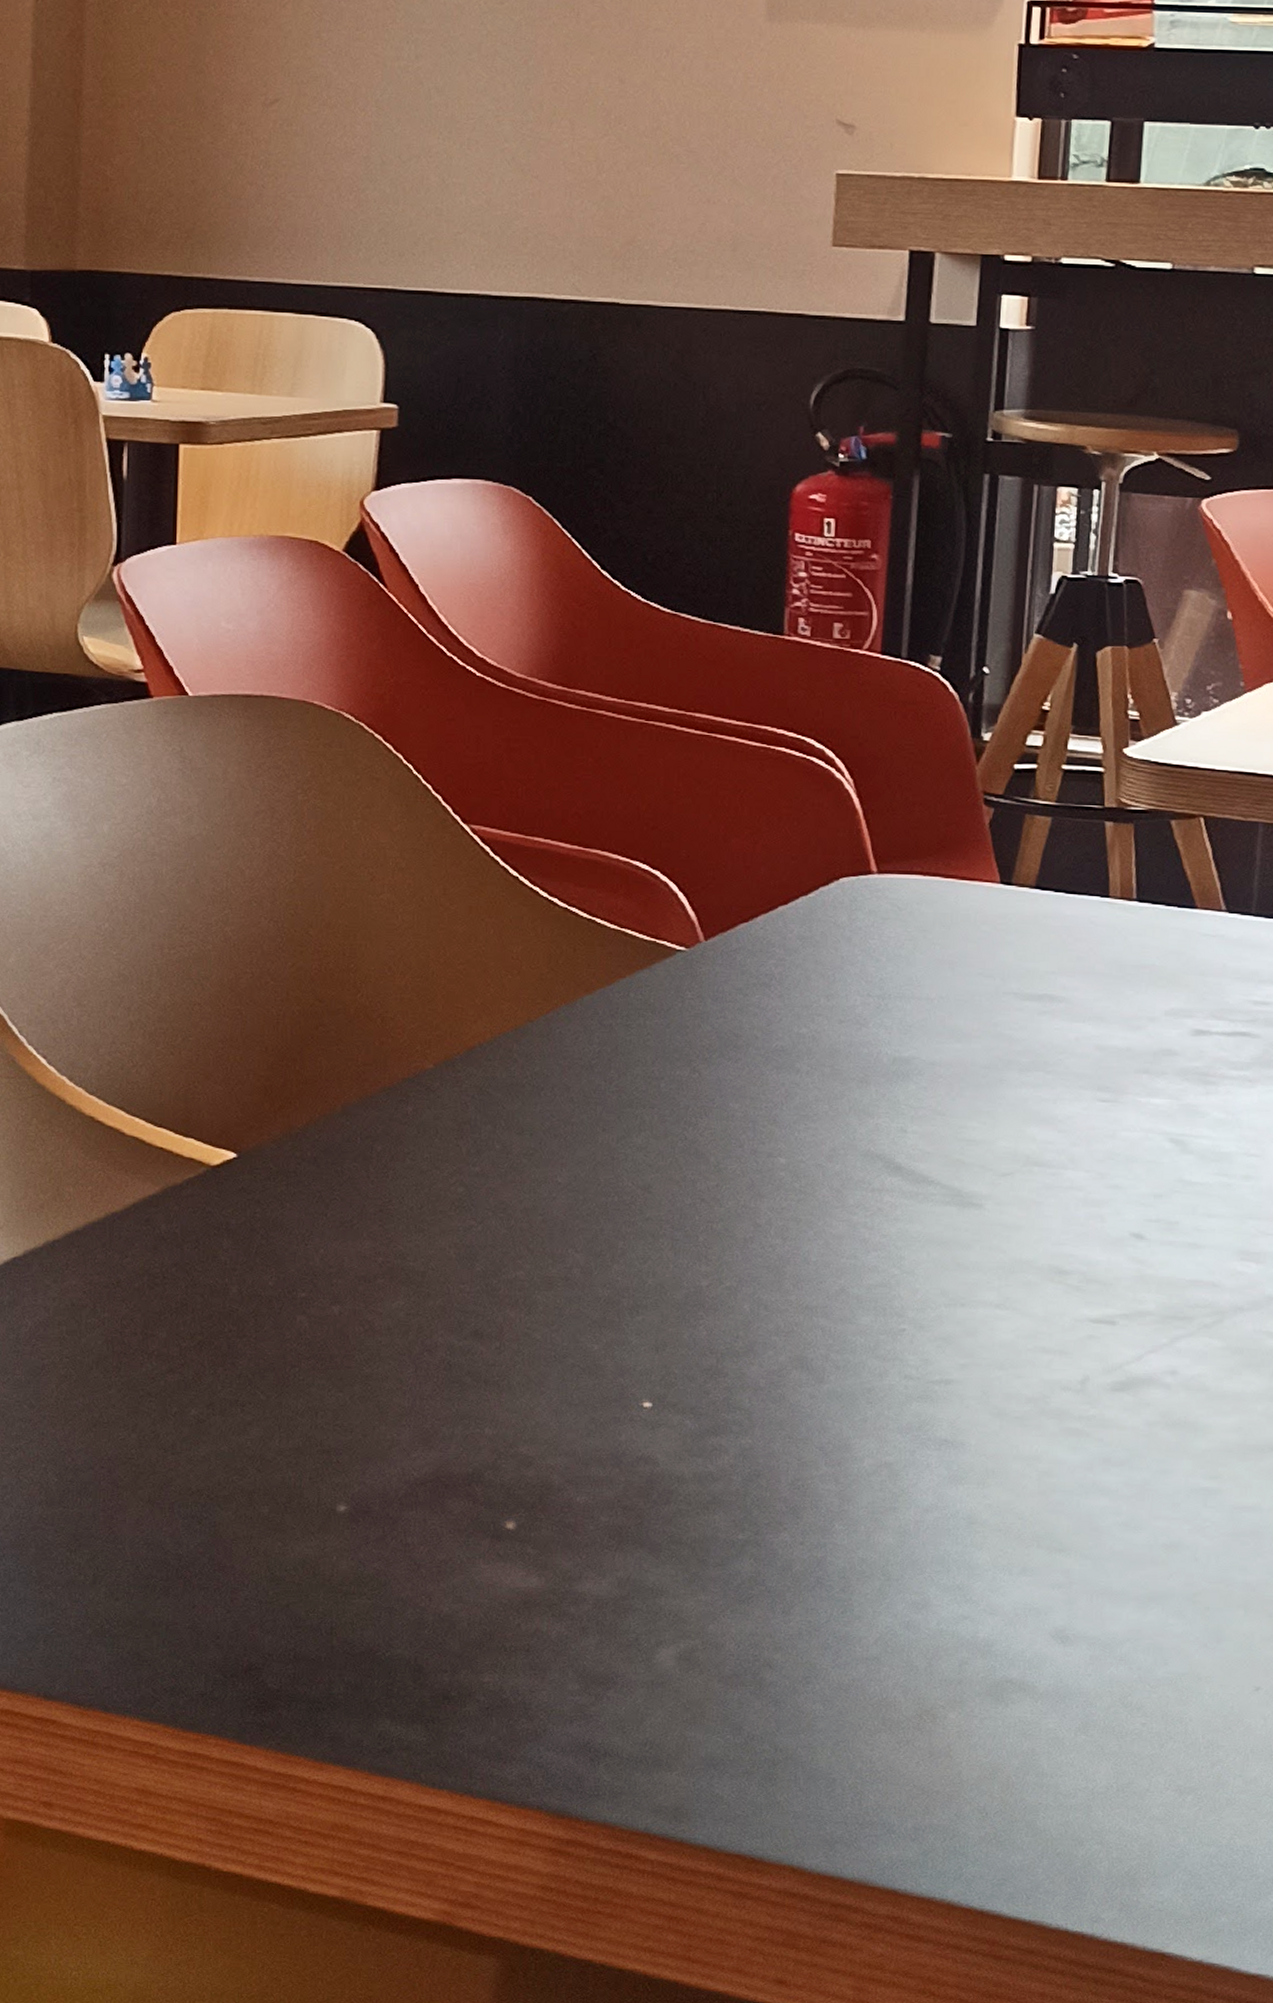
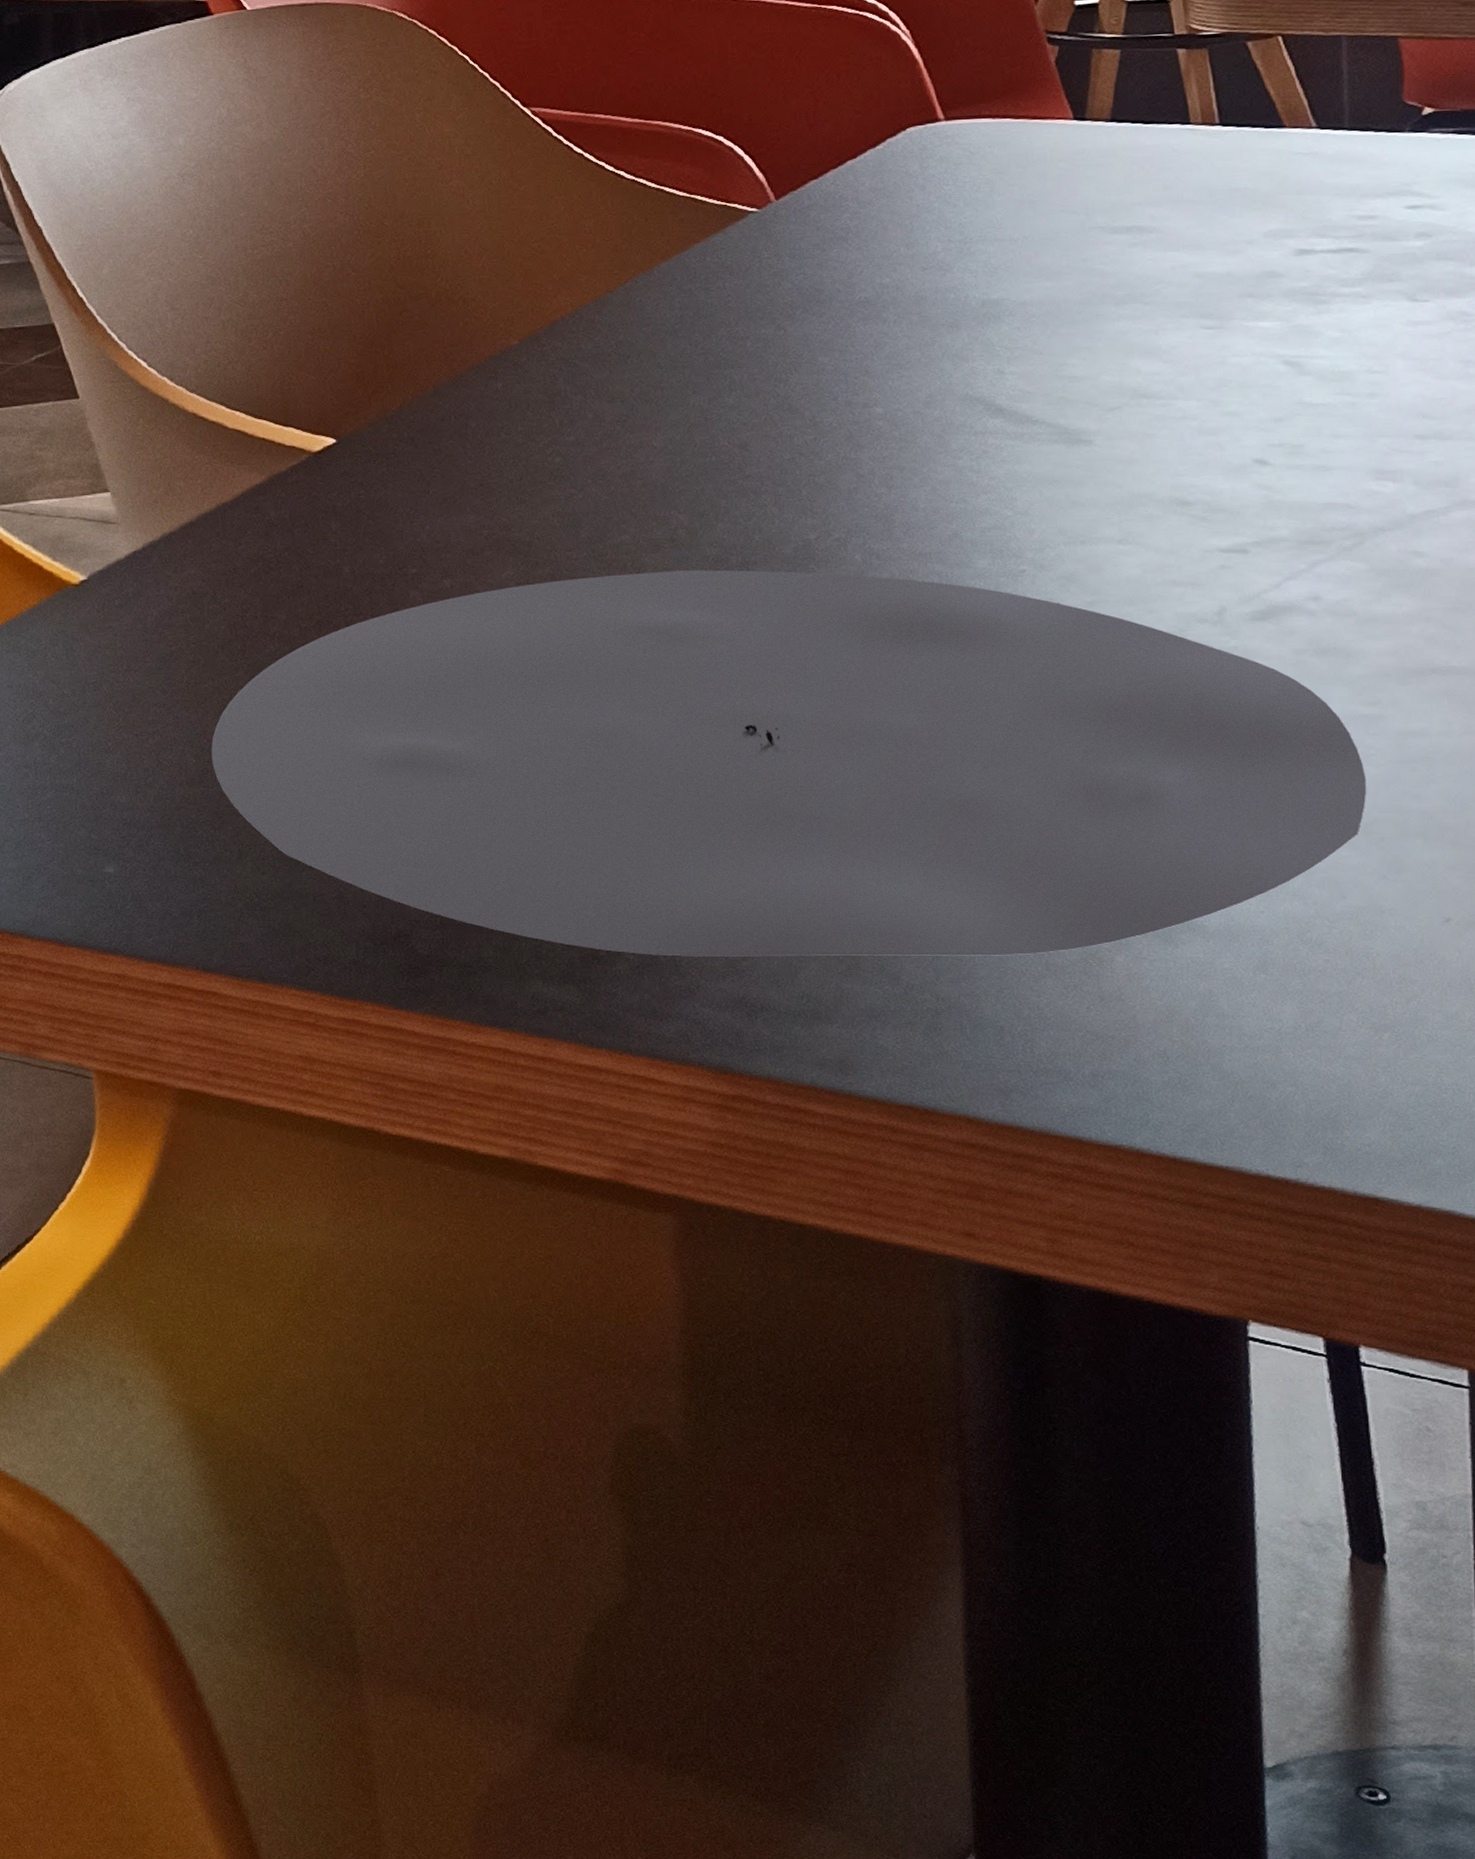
plate: none [74,1309,1200,1710] -> present [211,570,1367,957]

